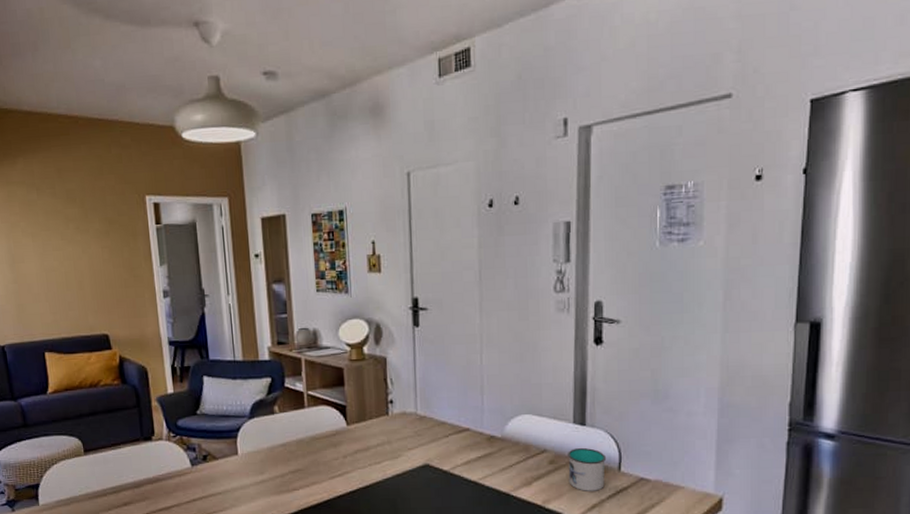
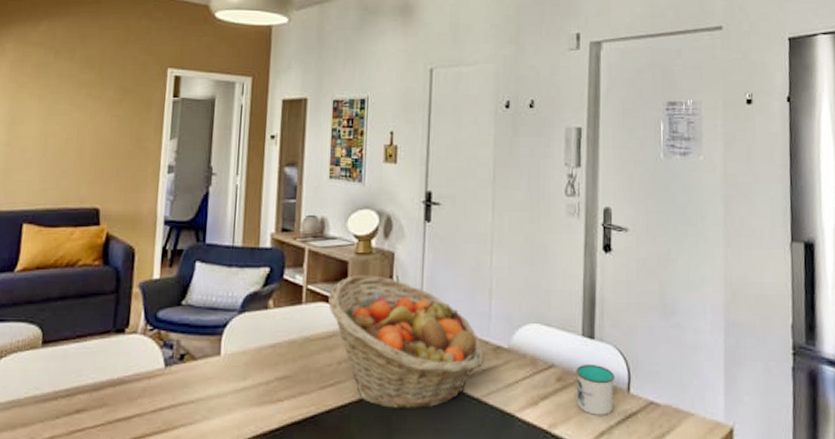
fruit basket: none [328,379,478,493] -> present [328,275,483,410]

